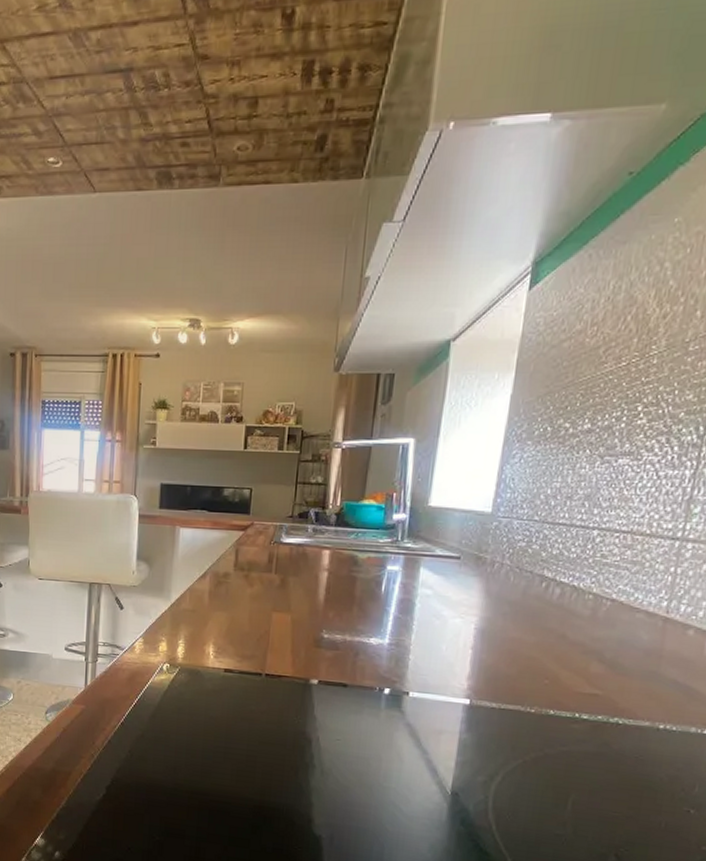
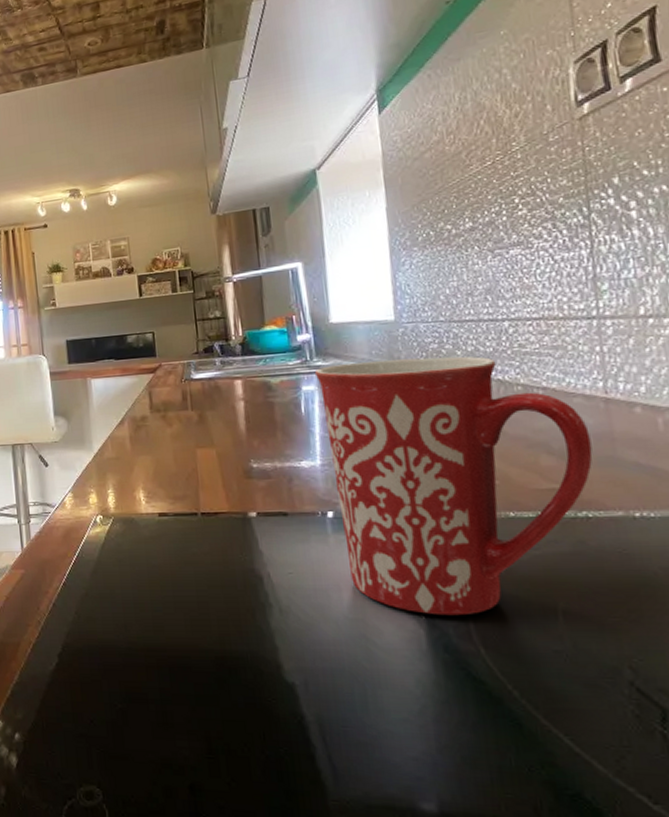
mug: none [393,549,642,796] -> present [314,356,593,616]

